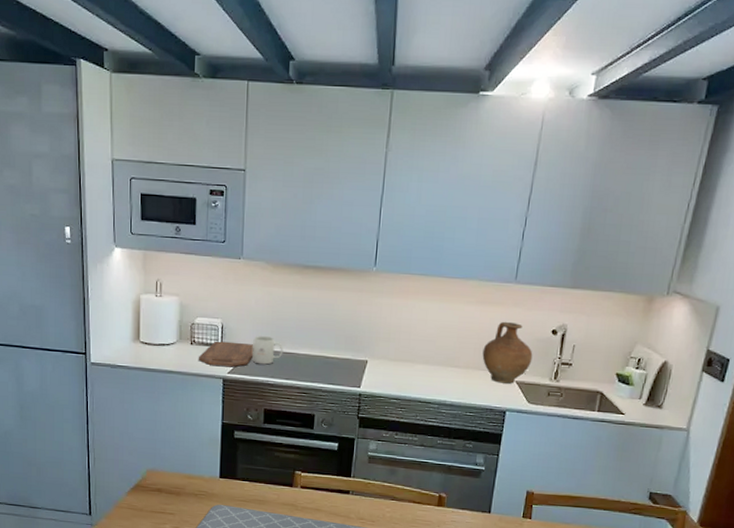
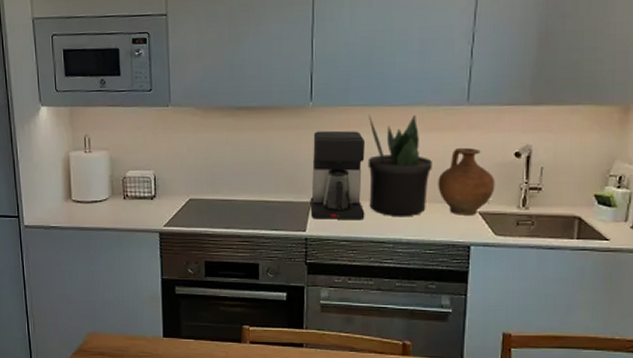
cutting board: present [198,341,254,368] -> none [132,193,190,220]
mug: present [252,336,284,365] -> none [188,184,221,214]
coffee maker: none [366,295,421,381] -> present [310,130,365,221]
planter: none [420,283,479,381] -> present [368,114,432,217]

